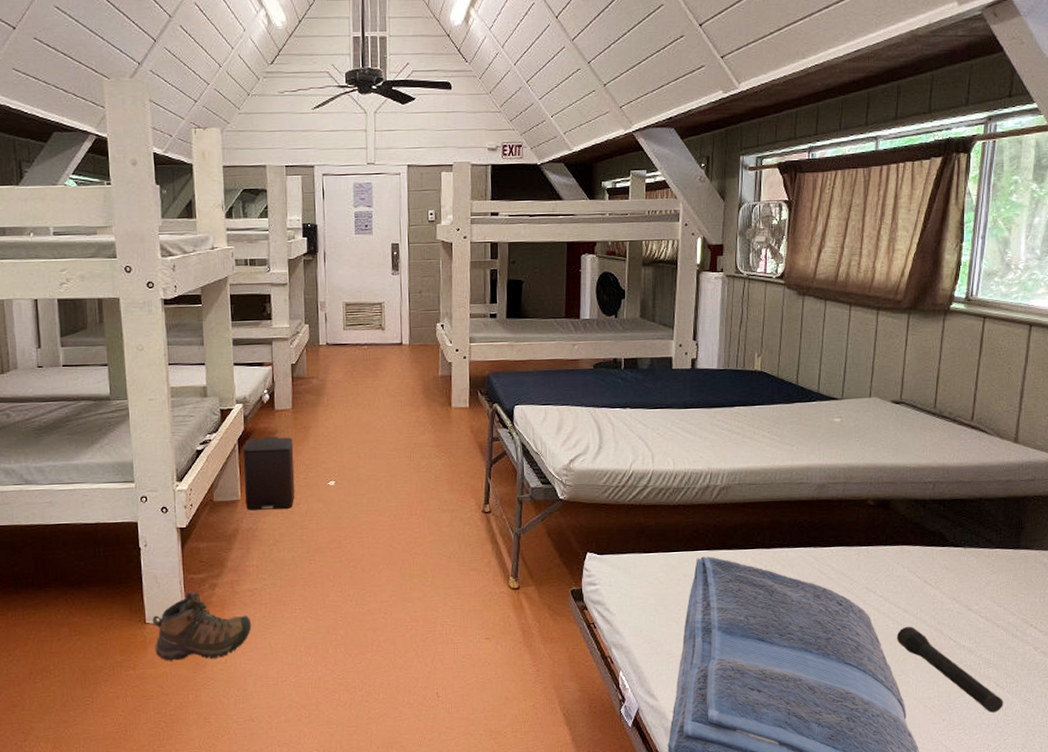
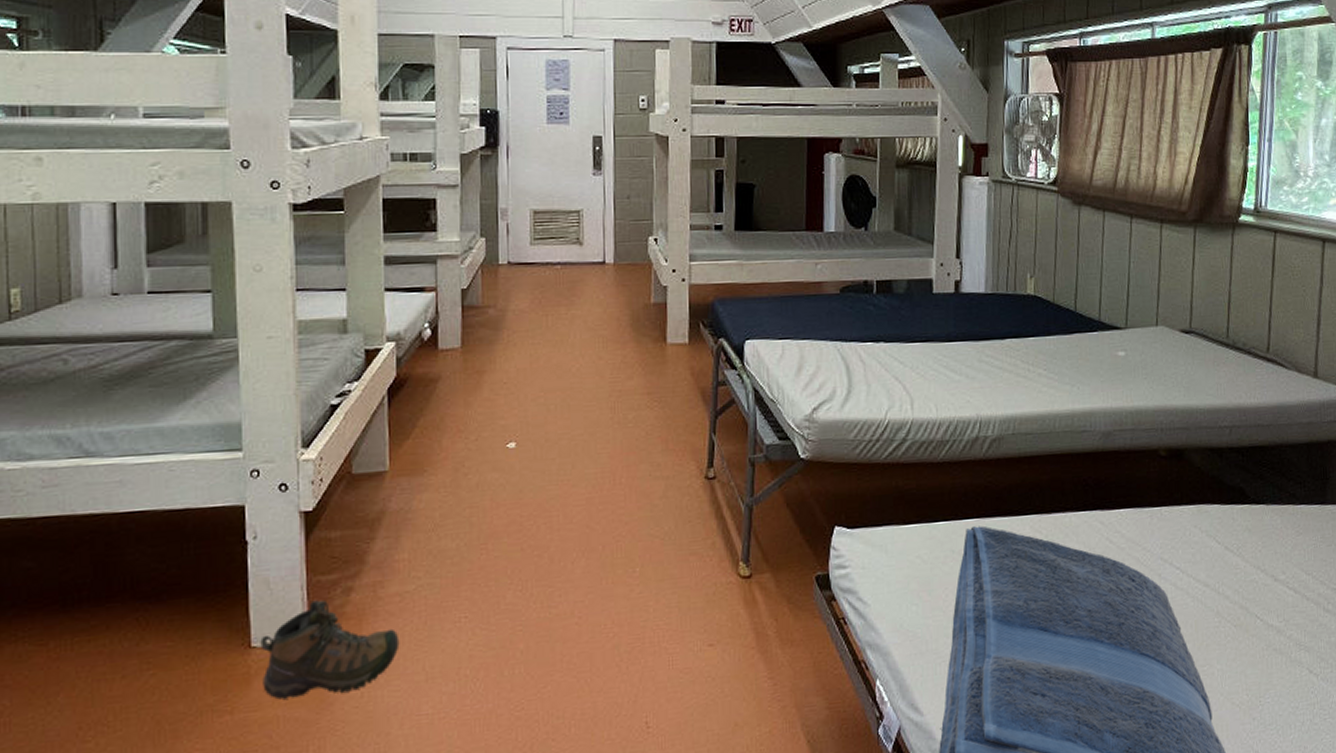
pedal bin: present [242,436,295,510] -> none [393,384,463,485]
flashlight: present [896,626,1003,713] -> none [1197,603,1318,707]

